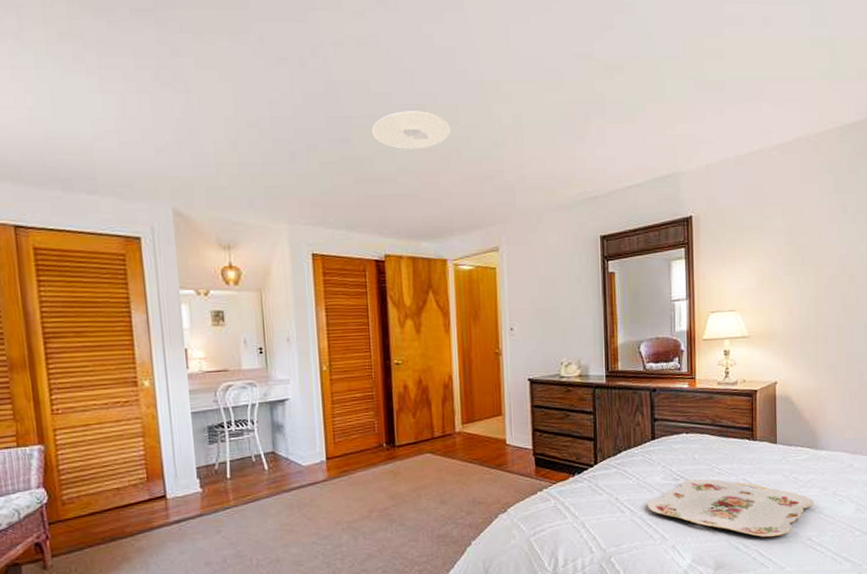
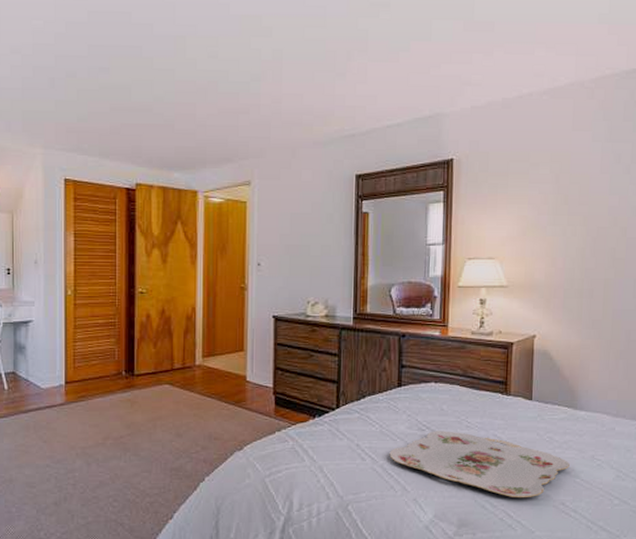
ceiling light: present [372,111,452,150] -> none [131,42,210,81]

